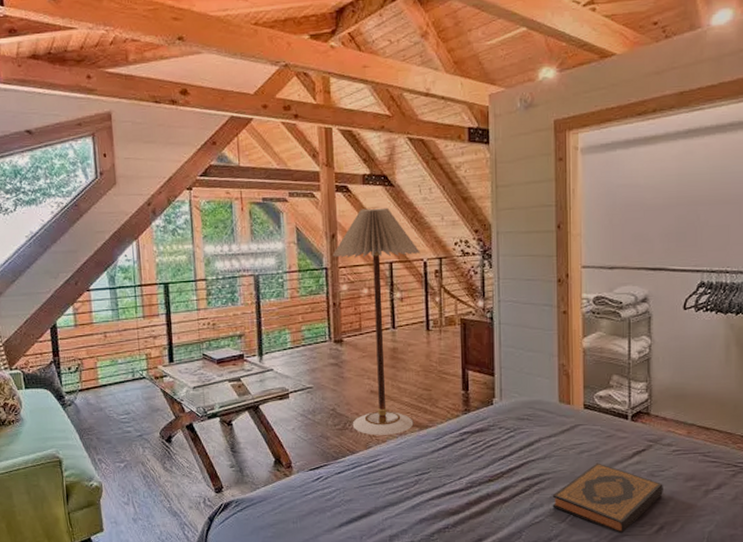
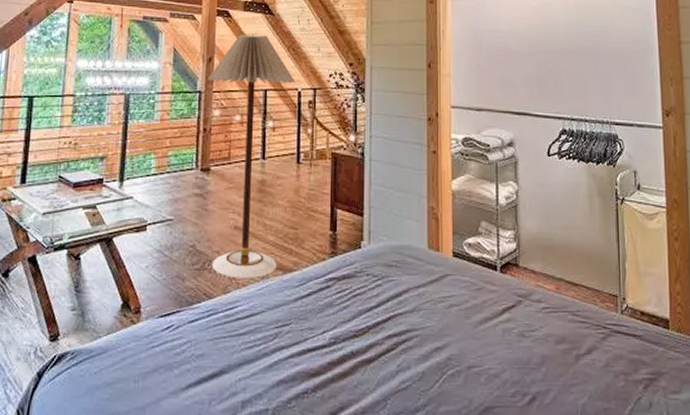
hardback book: present [552,463,663,534] -> none [420,319,534,405]

